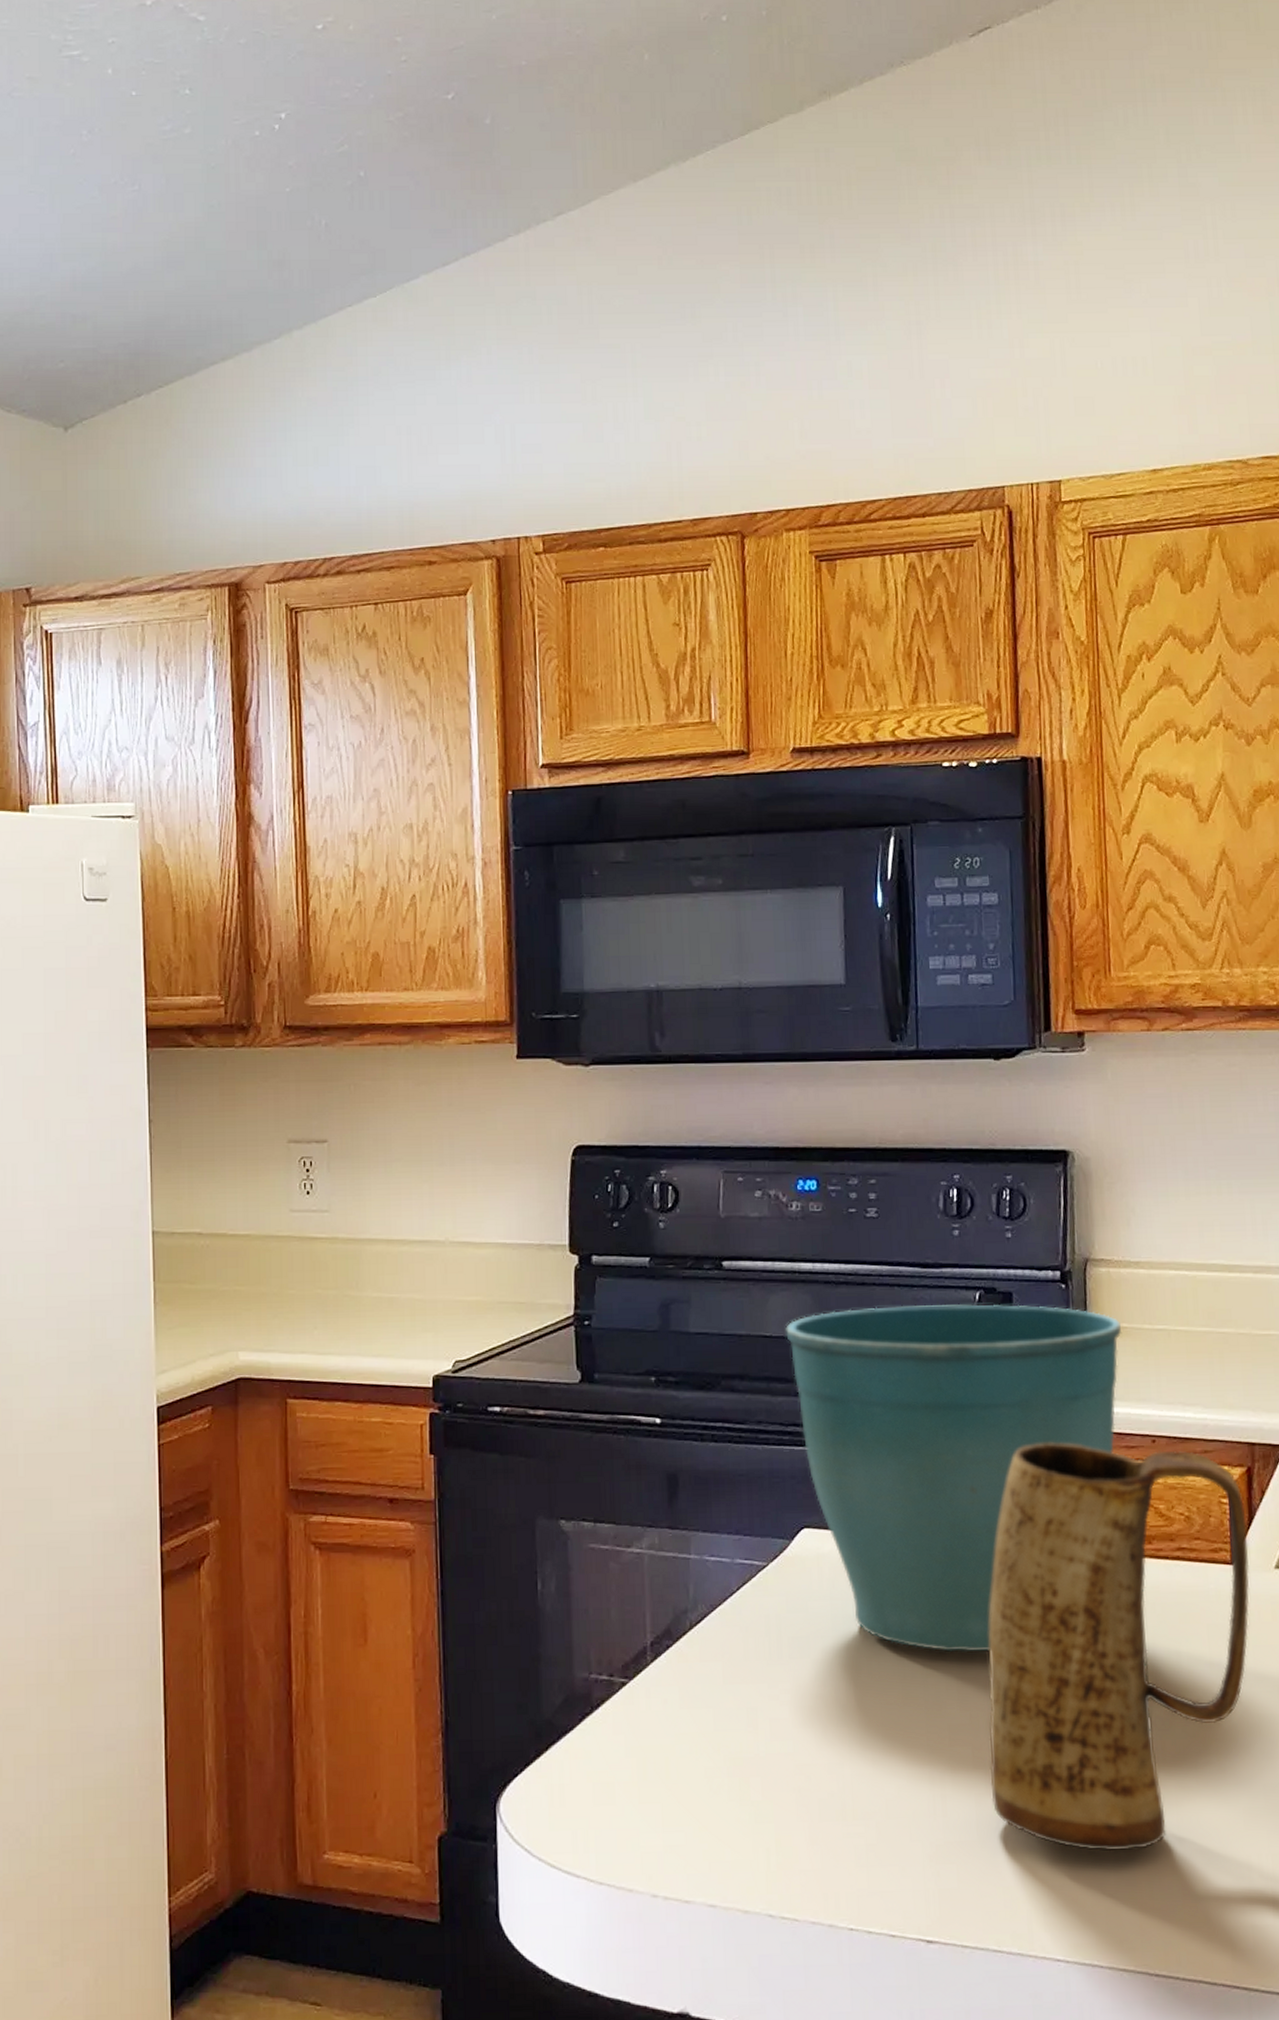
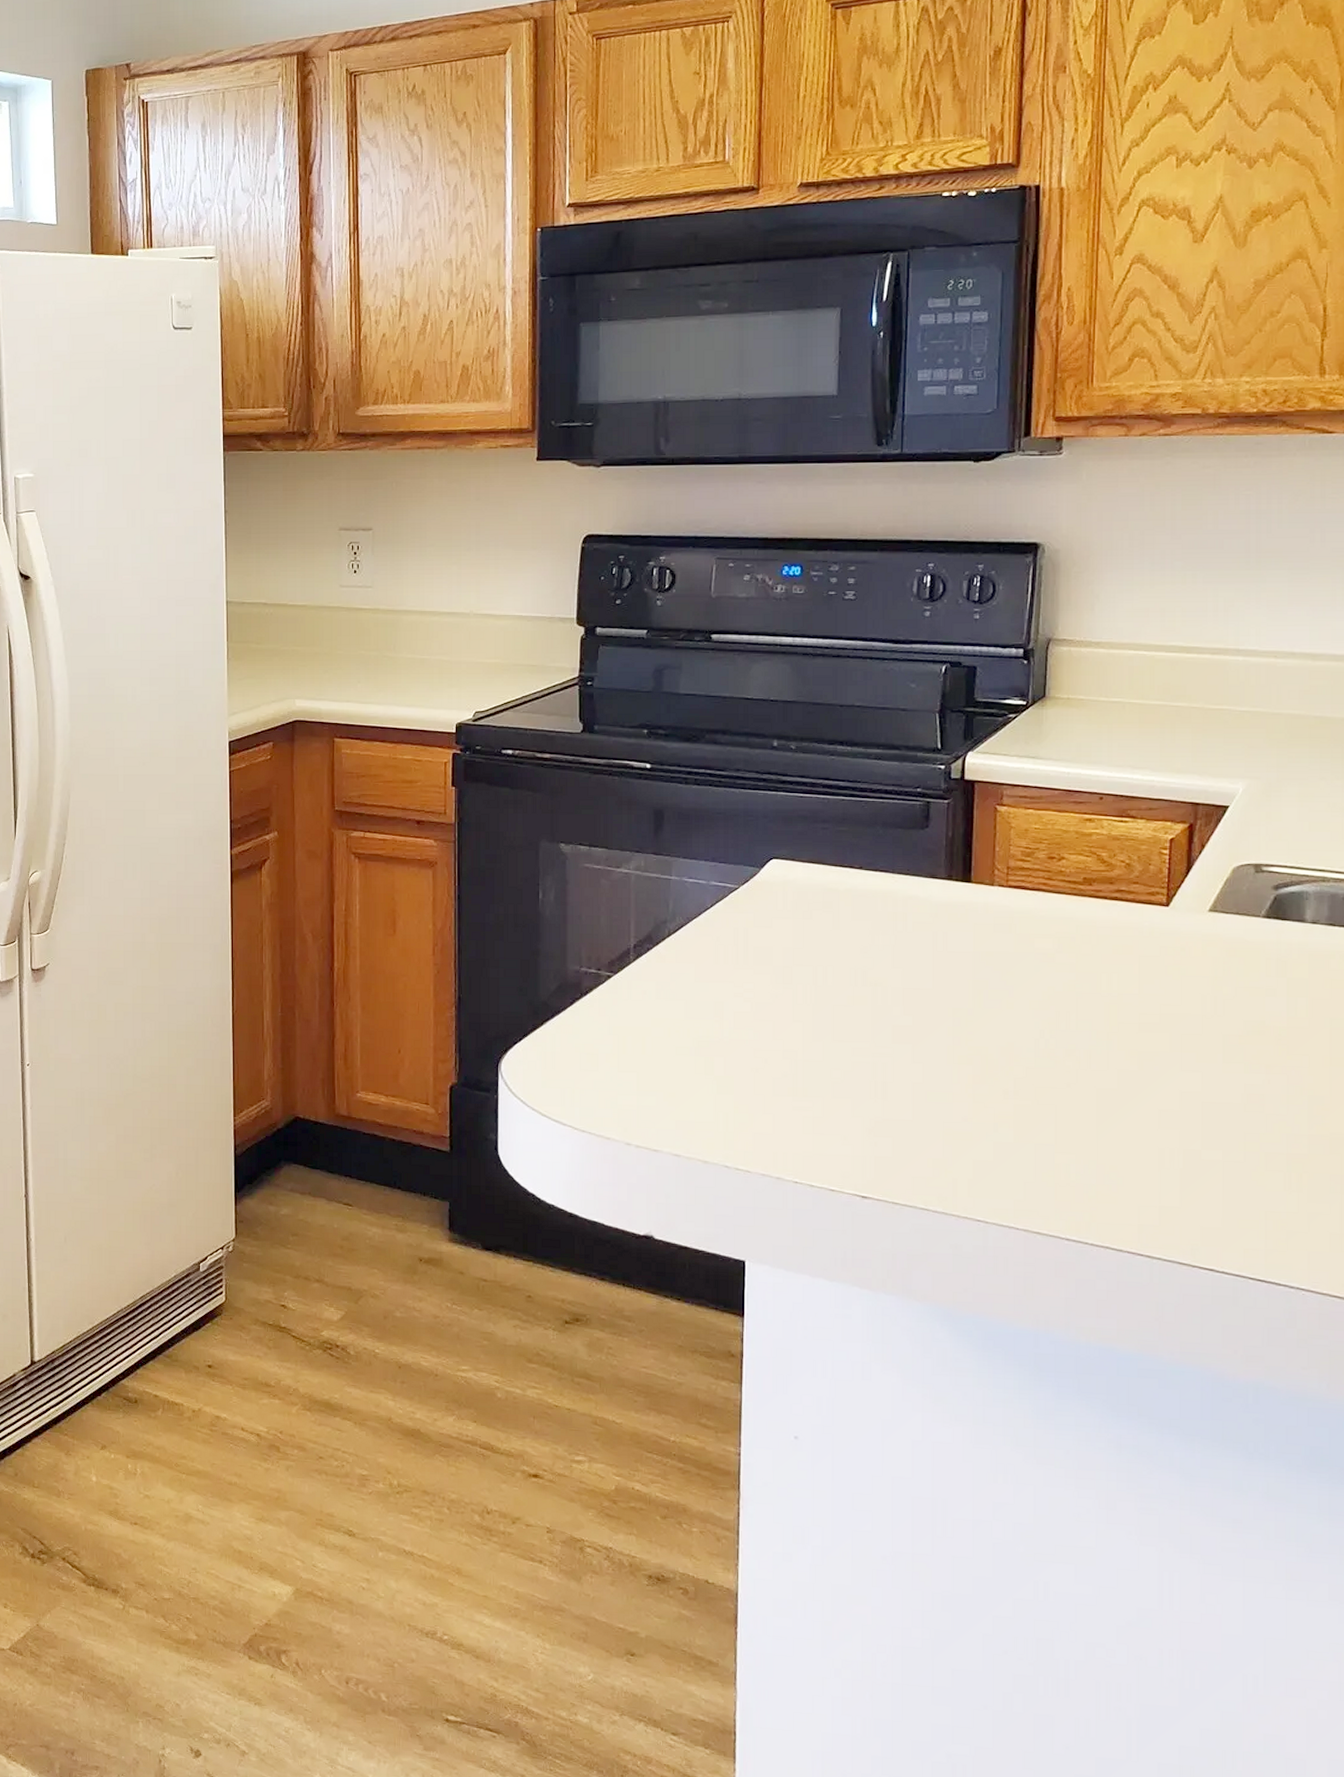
flower pot: present [786,1304,1122,1653] -> none [766,676,1079,969]
mug: present [988,1442,1250,1852] -> none [927,796,1185,1138]

